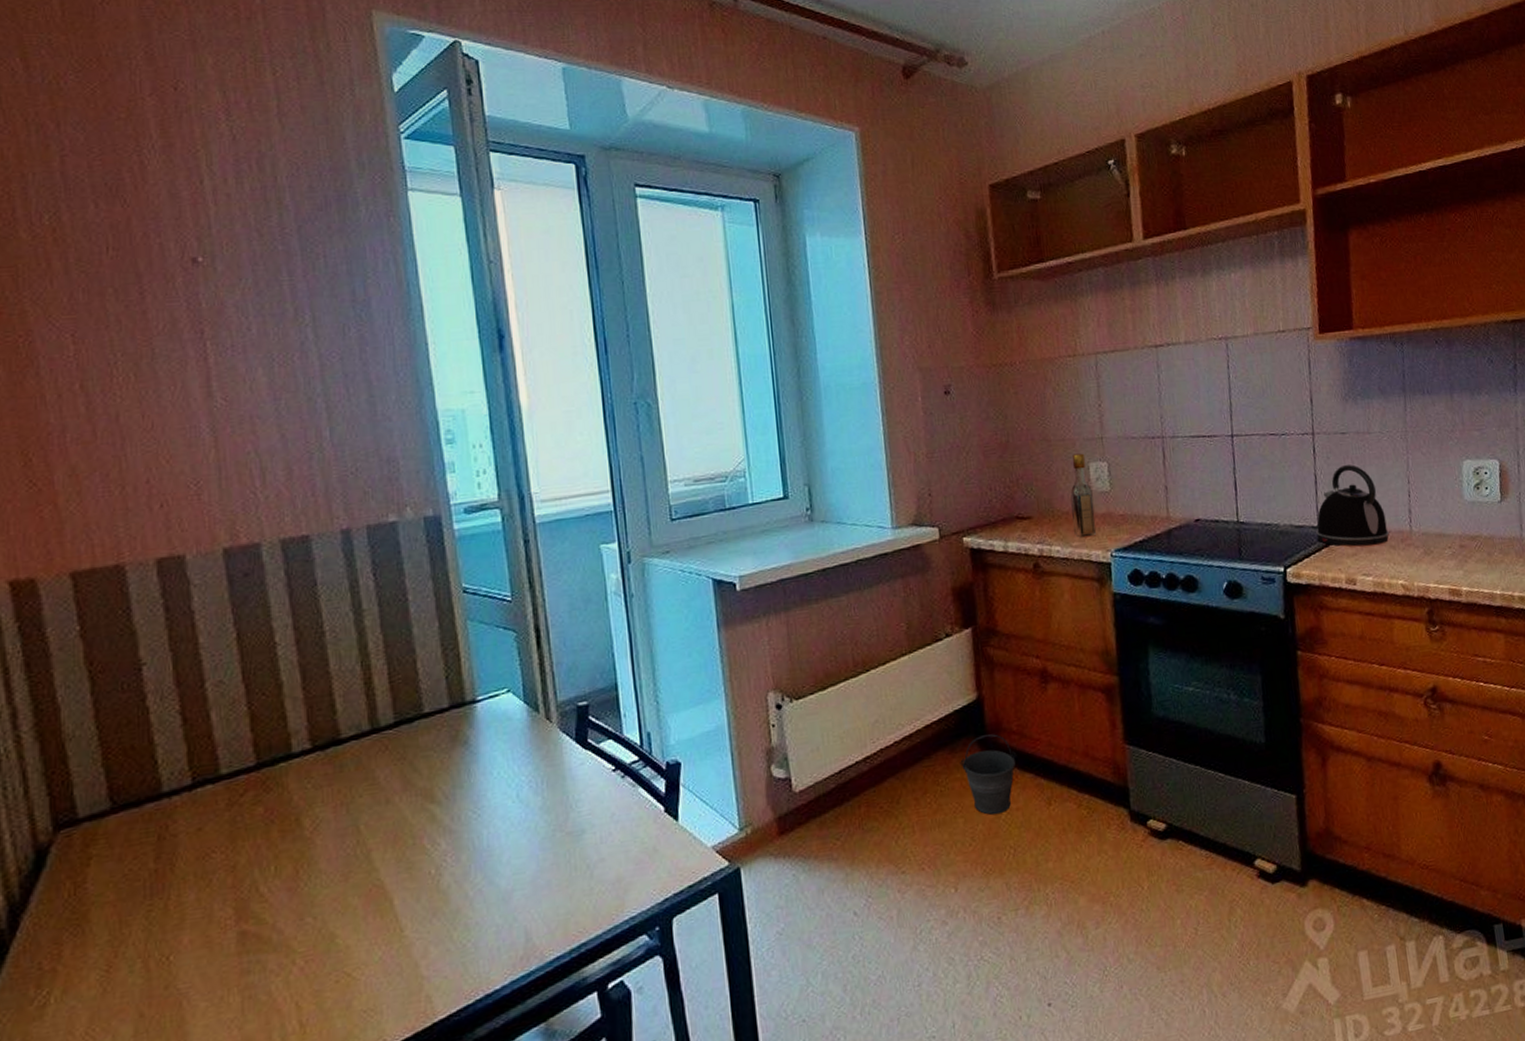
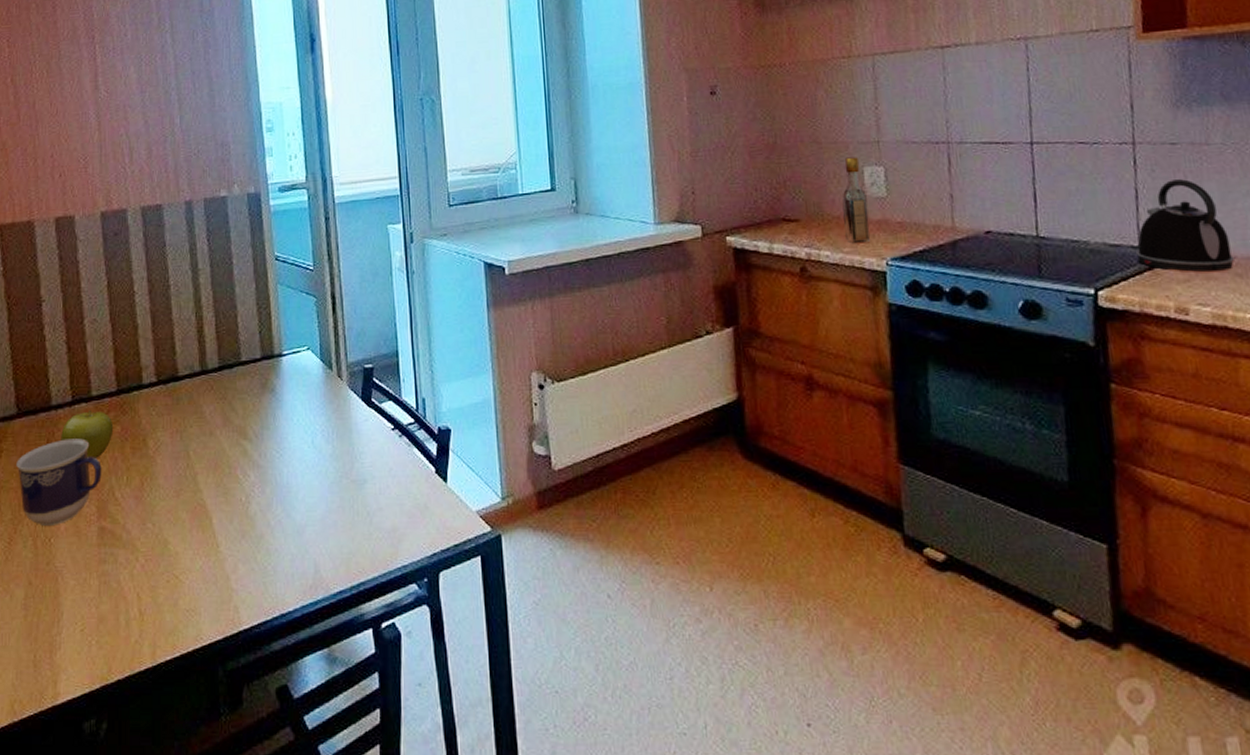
cup: none [113,828,239,942] -> present [16,438,102,525]
fruit: none [178,792,254,852] -> present [61,411,114,459]
bucket: present [960,734,1017,815] -> none [718,436,779,518]

